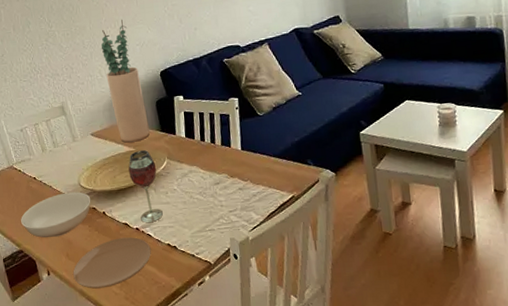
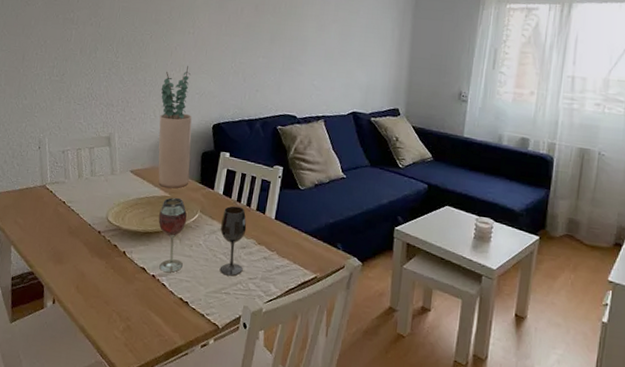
bowl: present [21,192,91,238] -> none [39,223,115,267]
plate: present [73,237,151,289] -> none [77,281,162,330]
wine glass: none [190,145,222,214] -> present [219,206,247,277]

